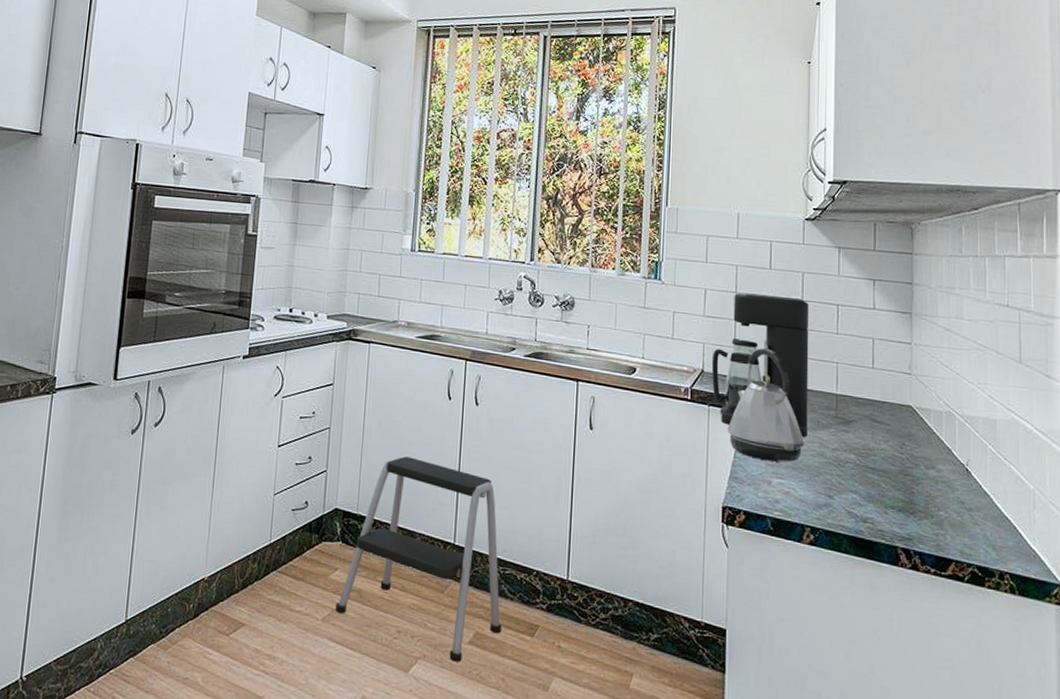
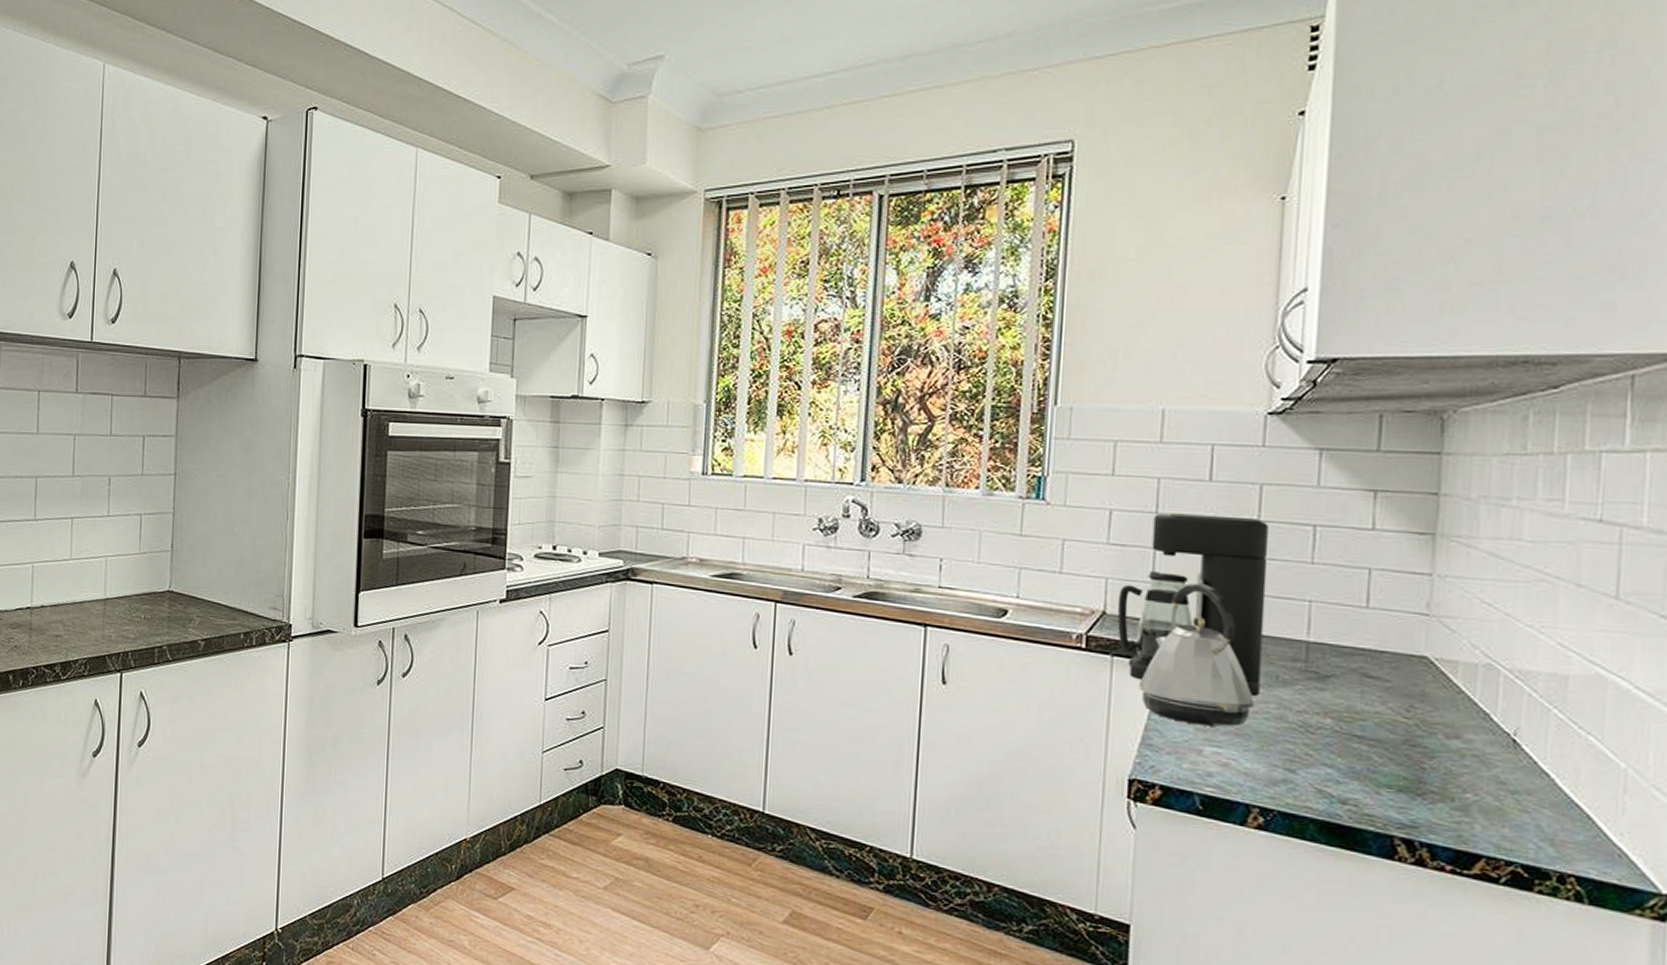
step stool: present [336,456,501,663] -> none [619,712,825,943]

